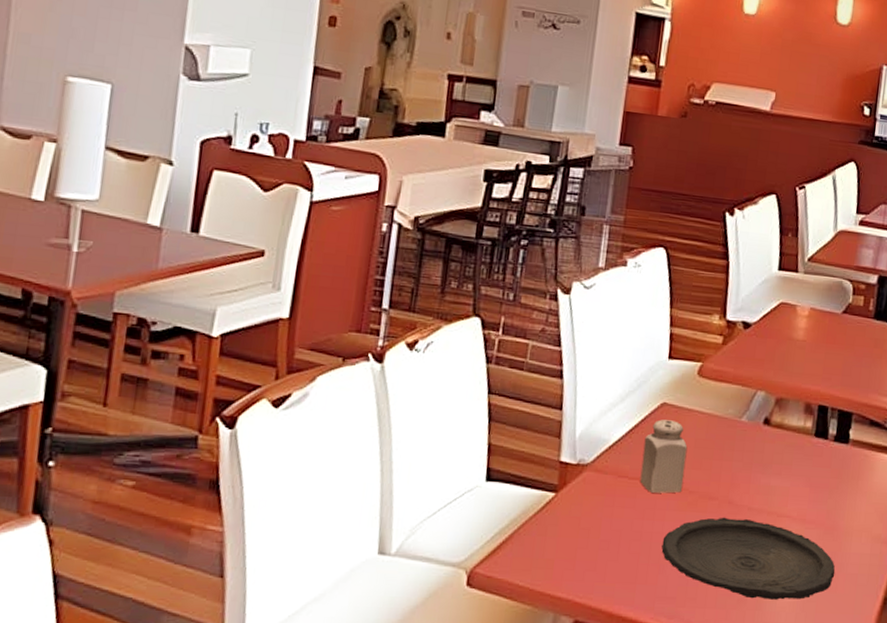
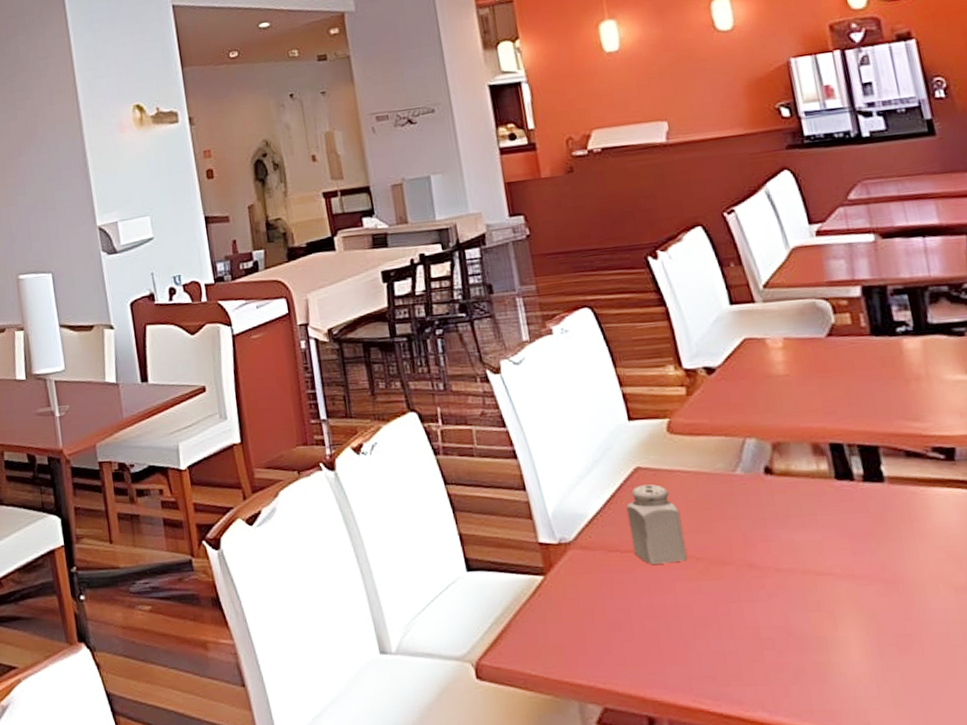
plate: present [661,517,835,600] -> none [680,582,917,672]

